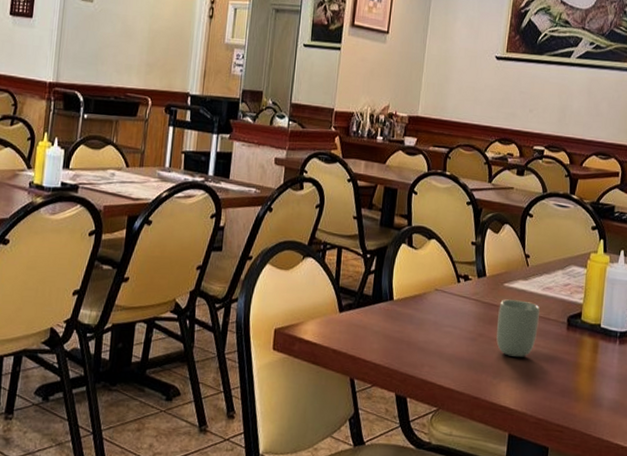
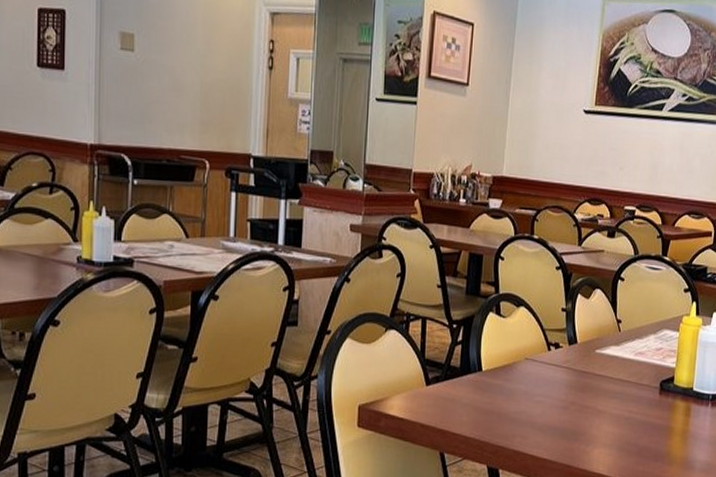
cup: present [496,299,540,358] -> none [588,366,632,425]

